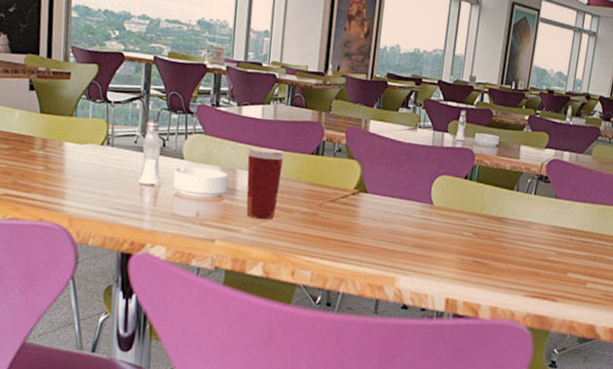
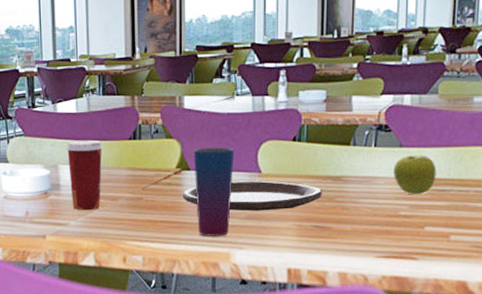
plate: none [356,209,485,242] -> present [182,180,322,211]
cup: none [368,172,411,261] -> present [193,147,234,236]
fruit: none [547,206,583,243] -> present [393,155,437,194]

